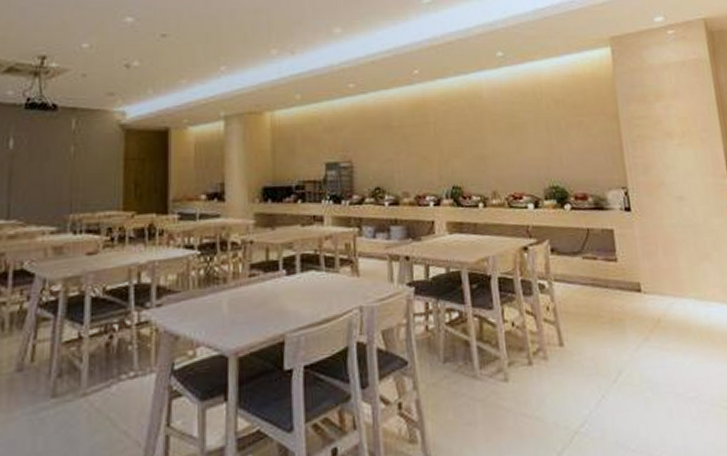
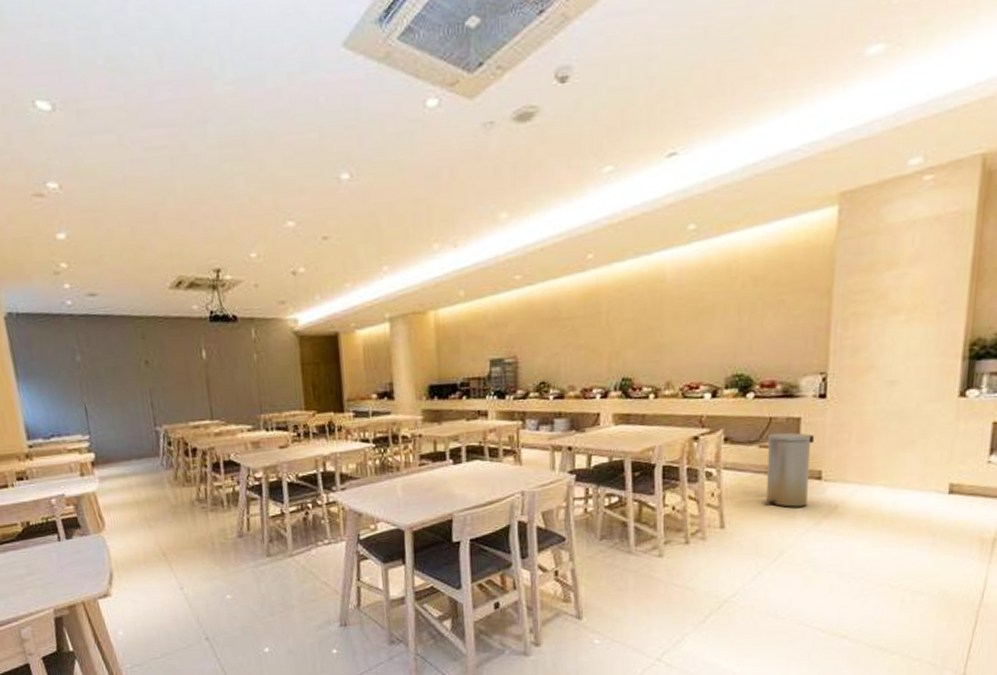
pedal bin: none [589,243,634,323] -> present [762,432,815,509]

